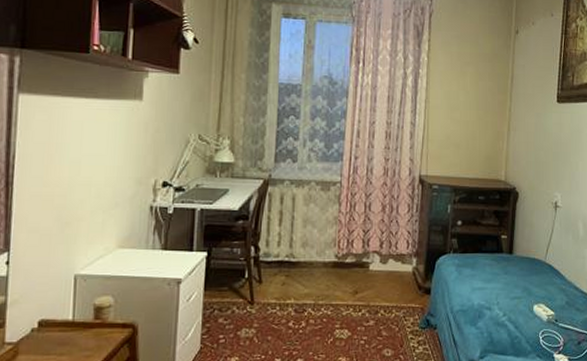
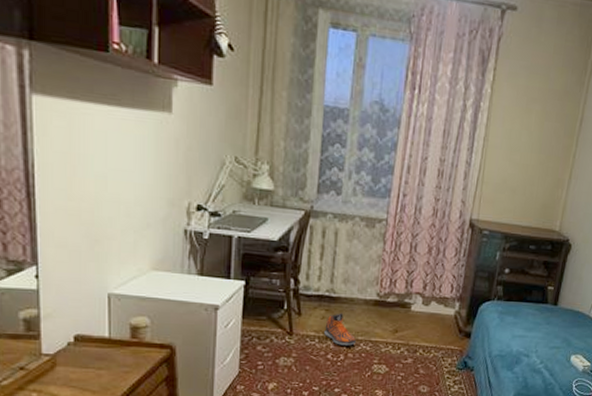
sneaker: none [285,277,318,312] -> present [324,313,357,346]

